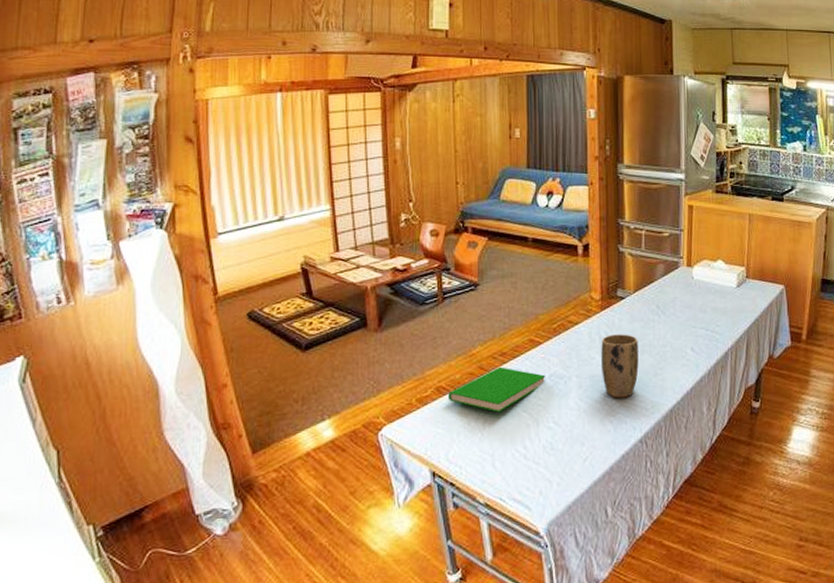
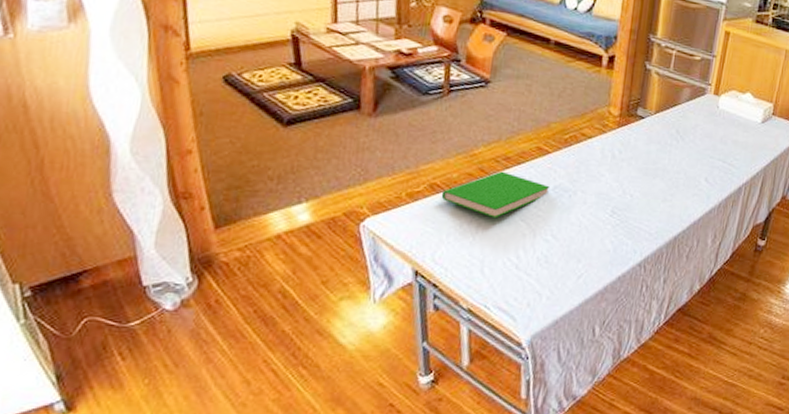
plant pot: present [601,334,639,398] -> none [609,153,652,220]

